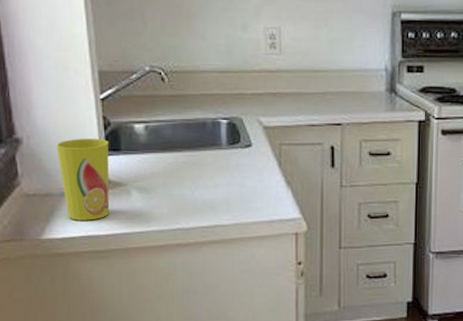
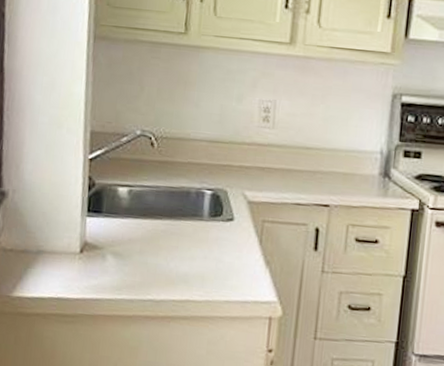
cup: present [56,138,110,221] -> none [39,196,91,282]

